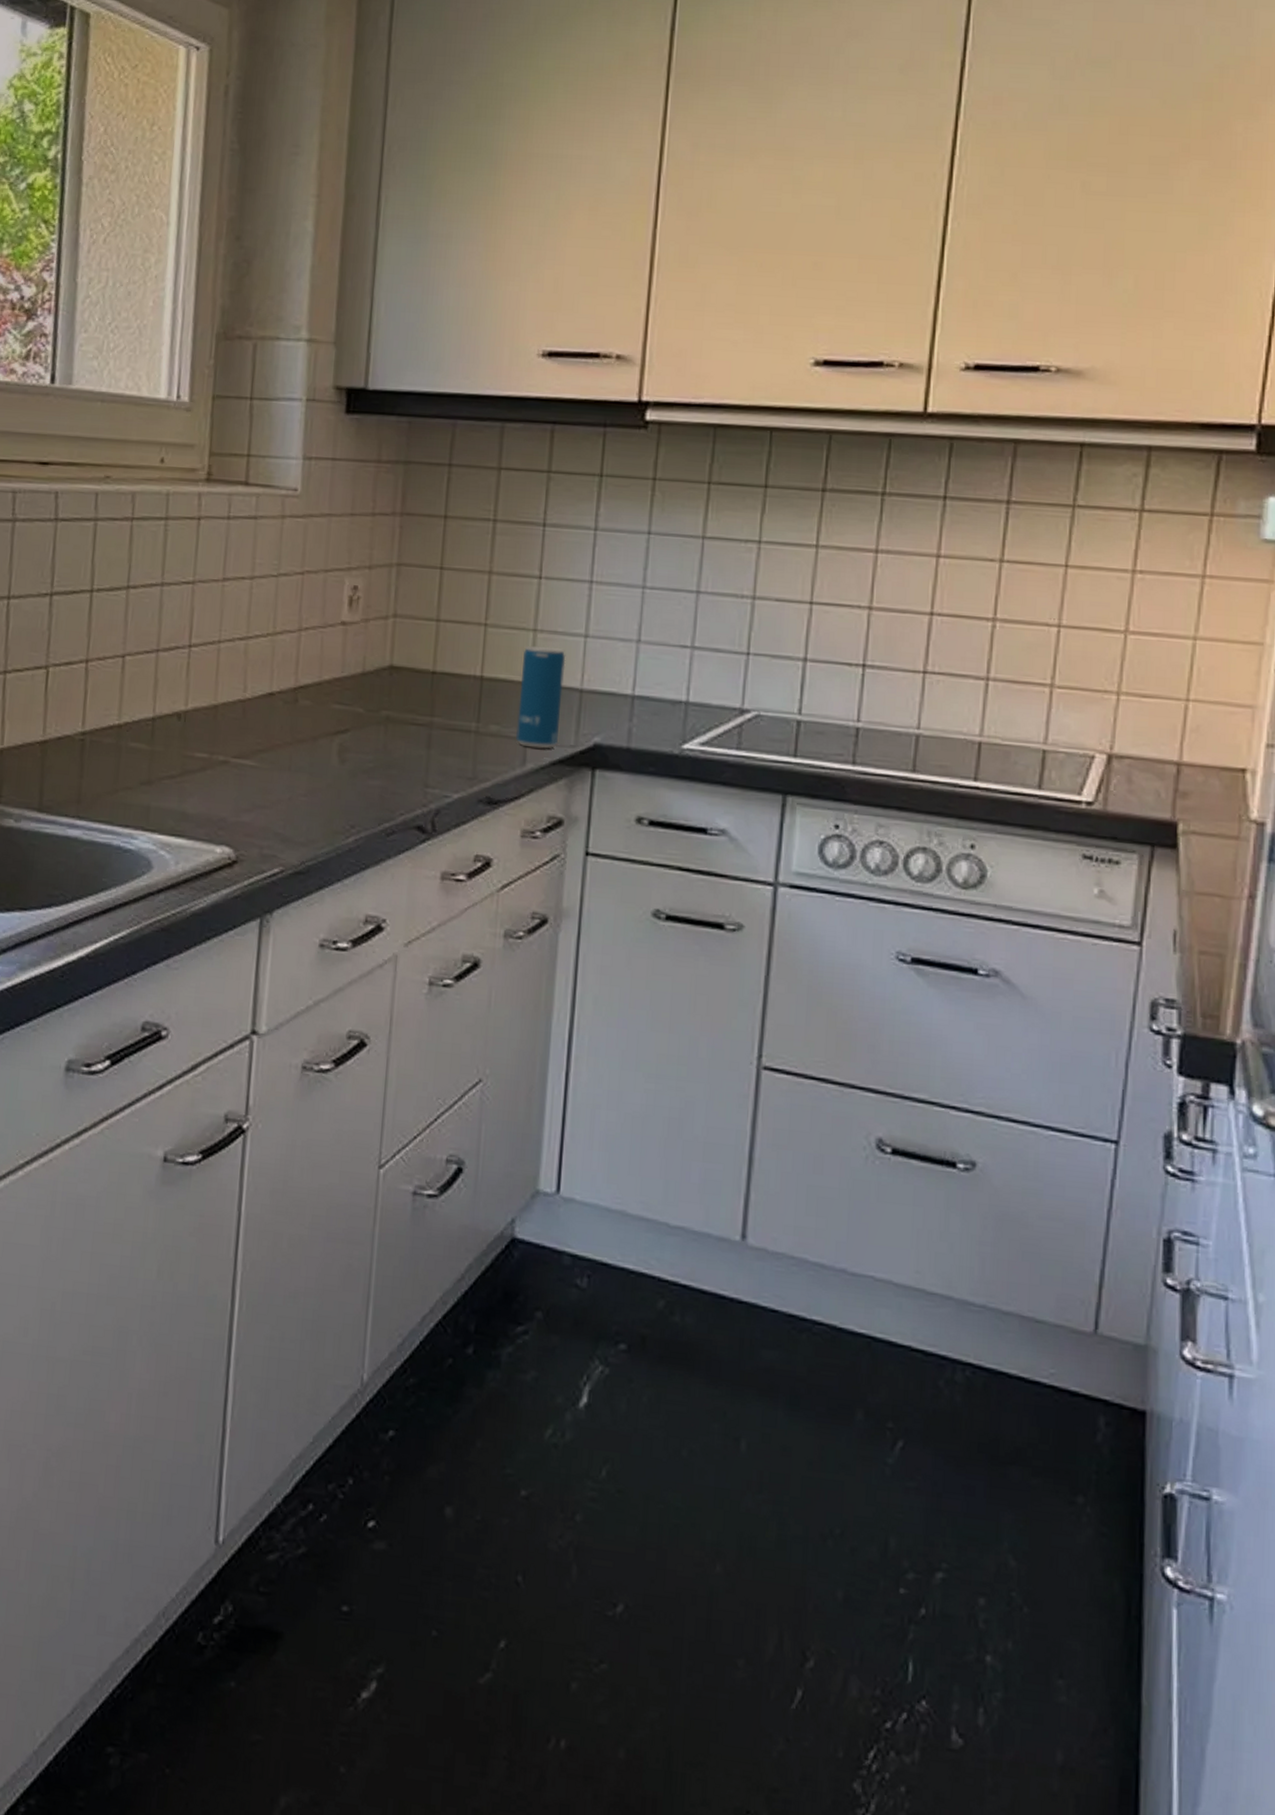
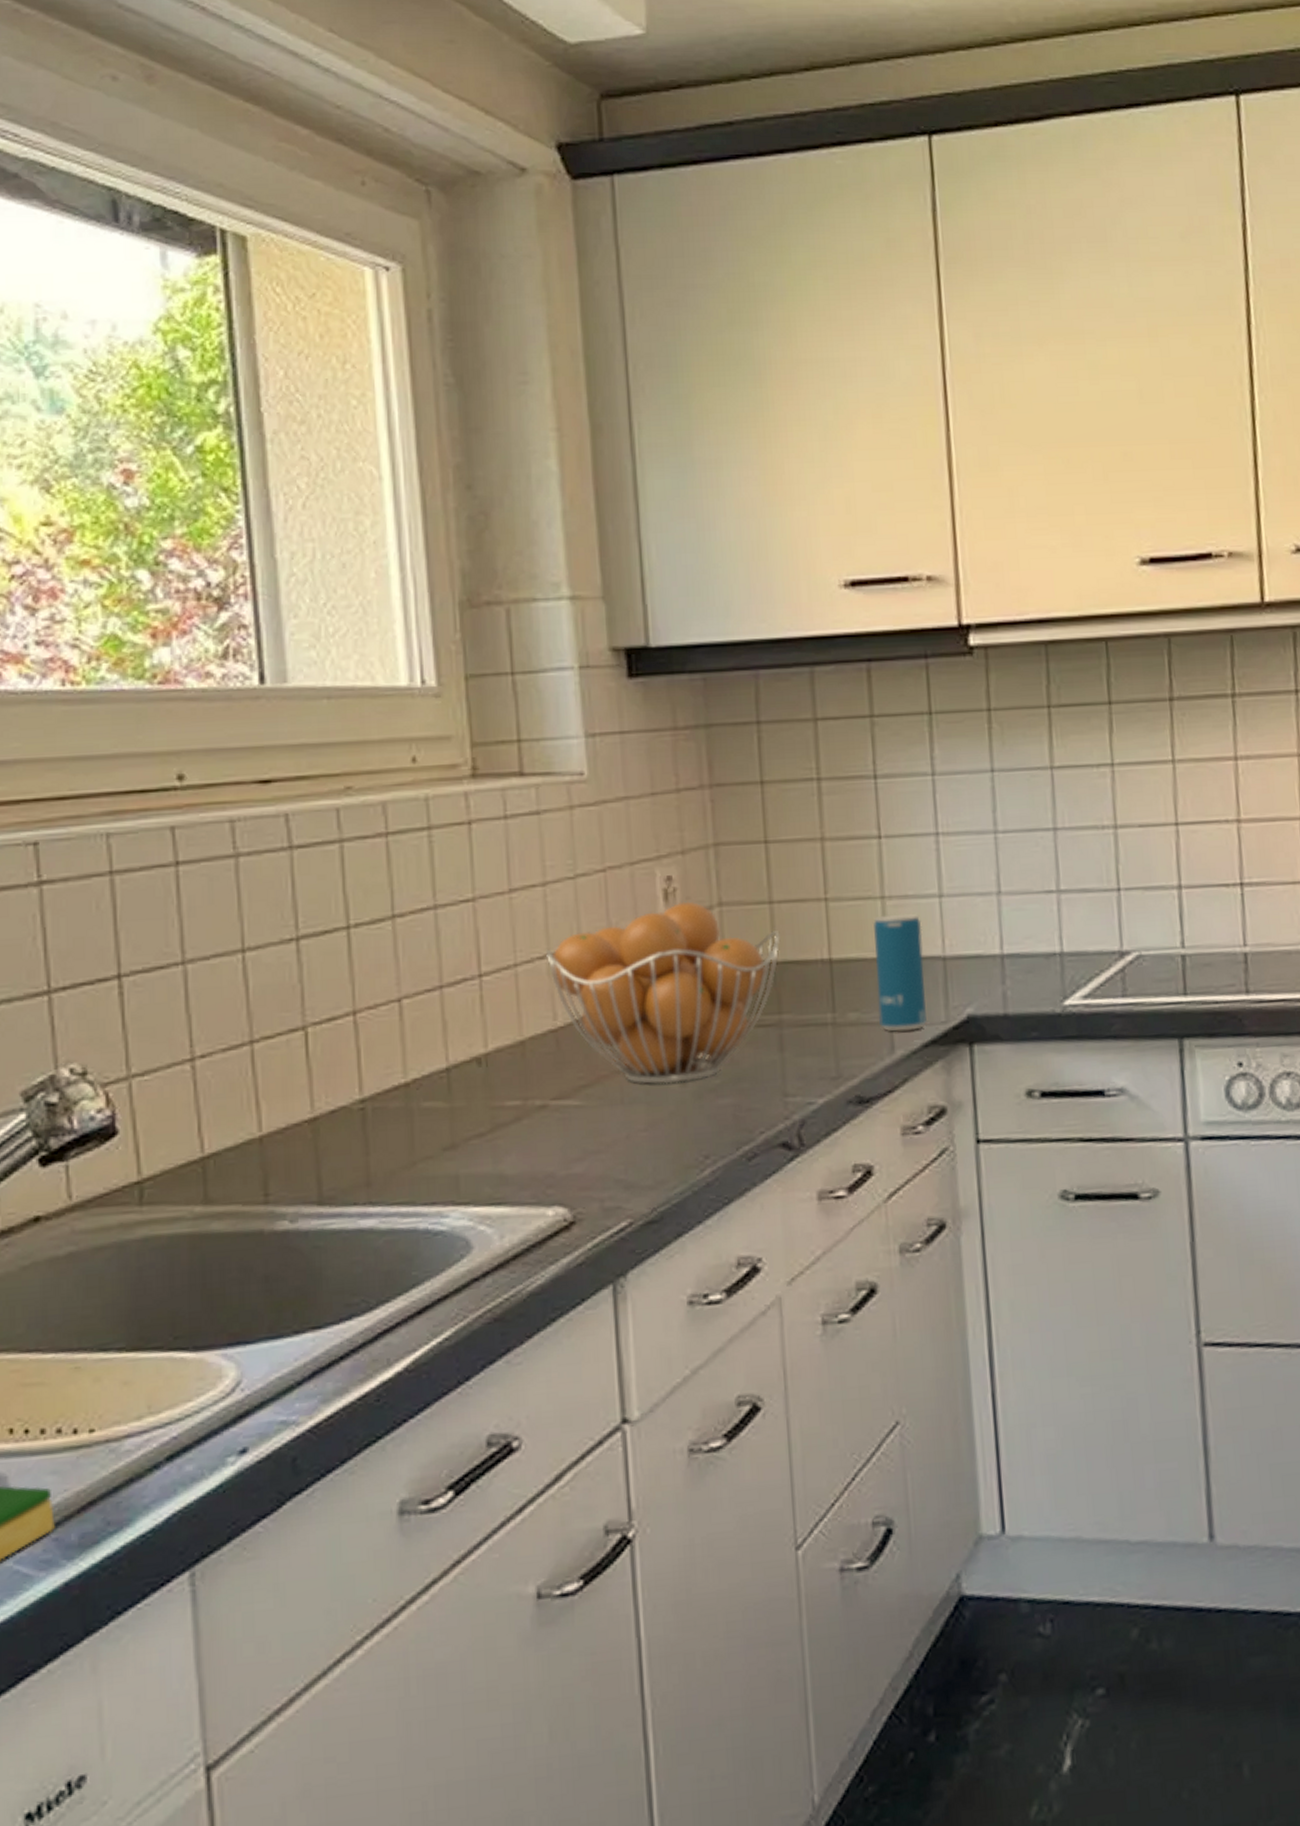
fruit basket: none [245,609,442,761] -> present [546,901,780,1084]

